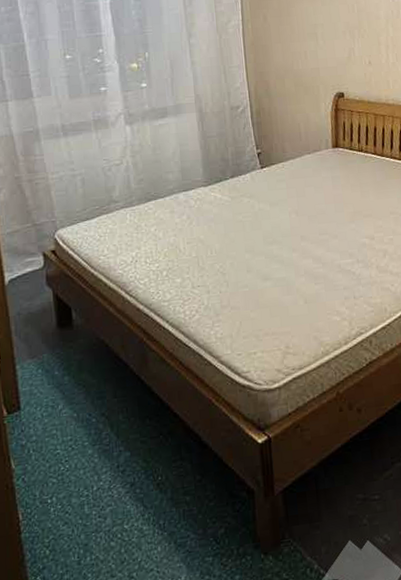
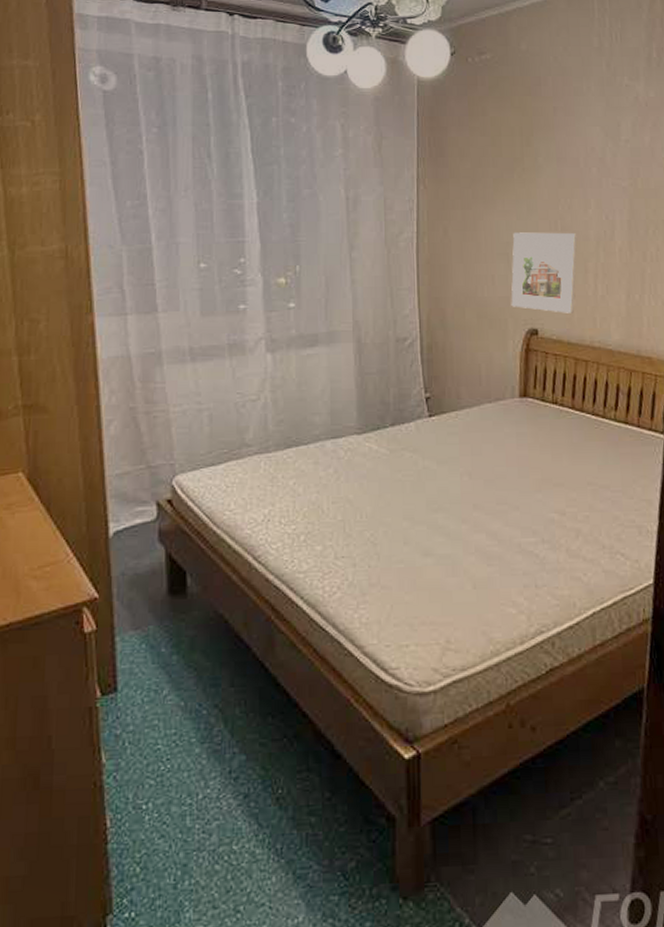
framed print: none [319,14,372,79] -> present [511,232,577,313]

